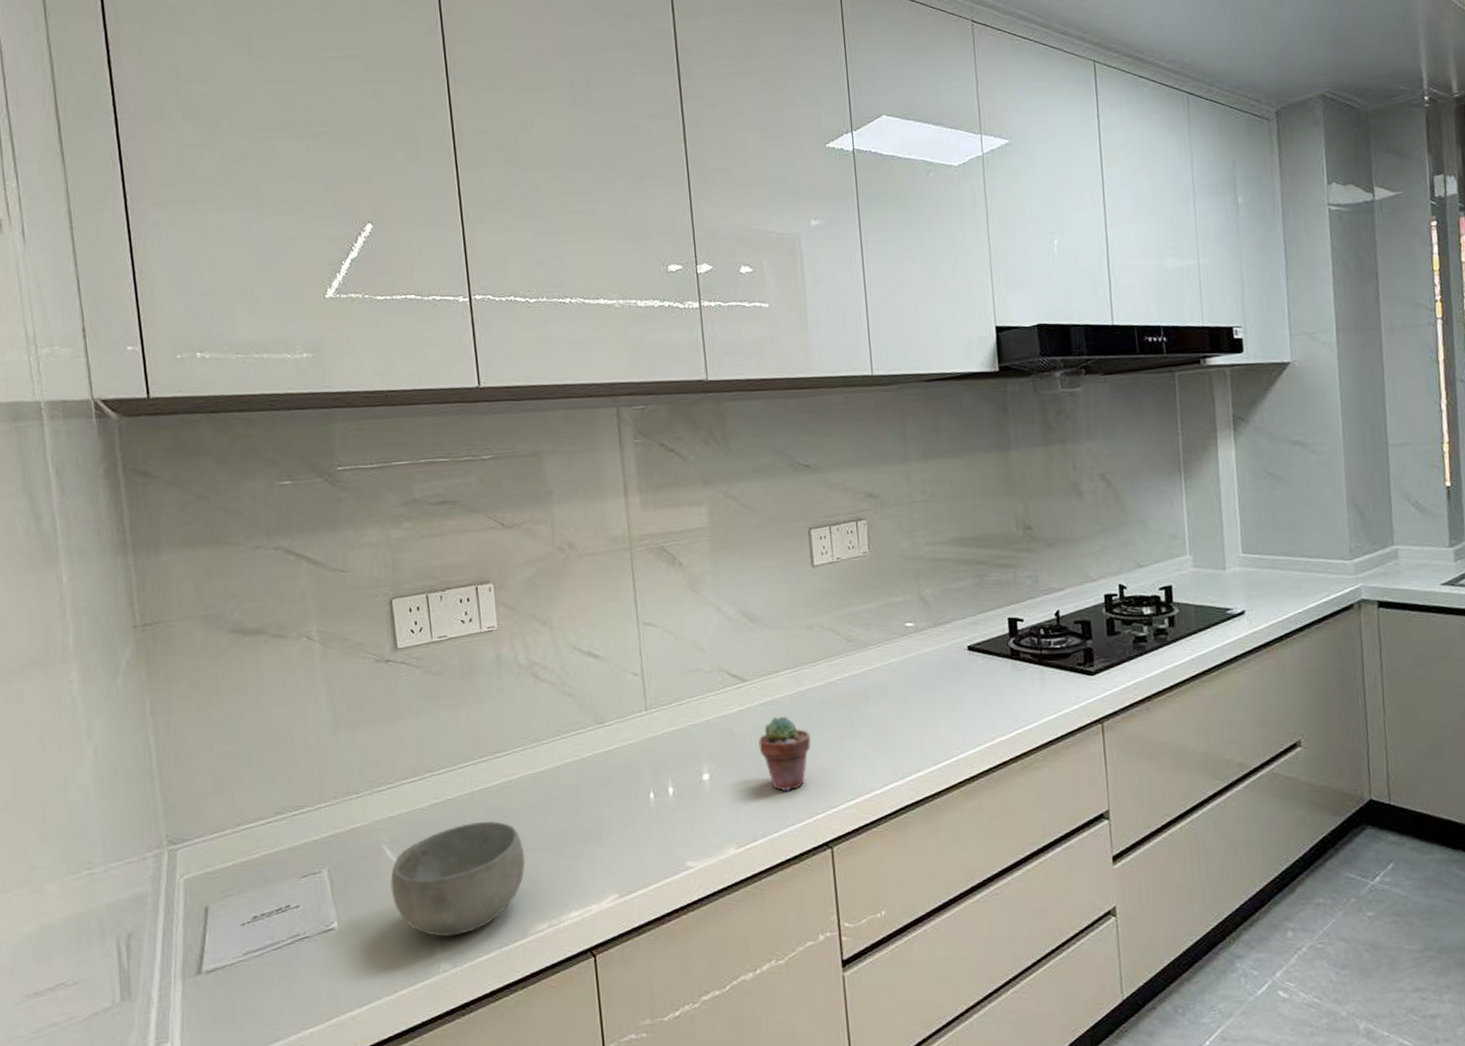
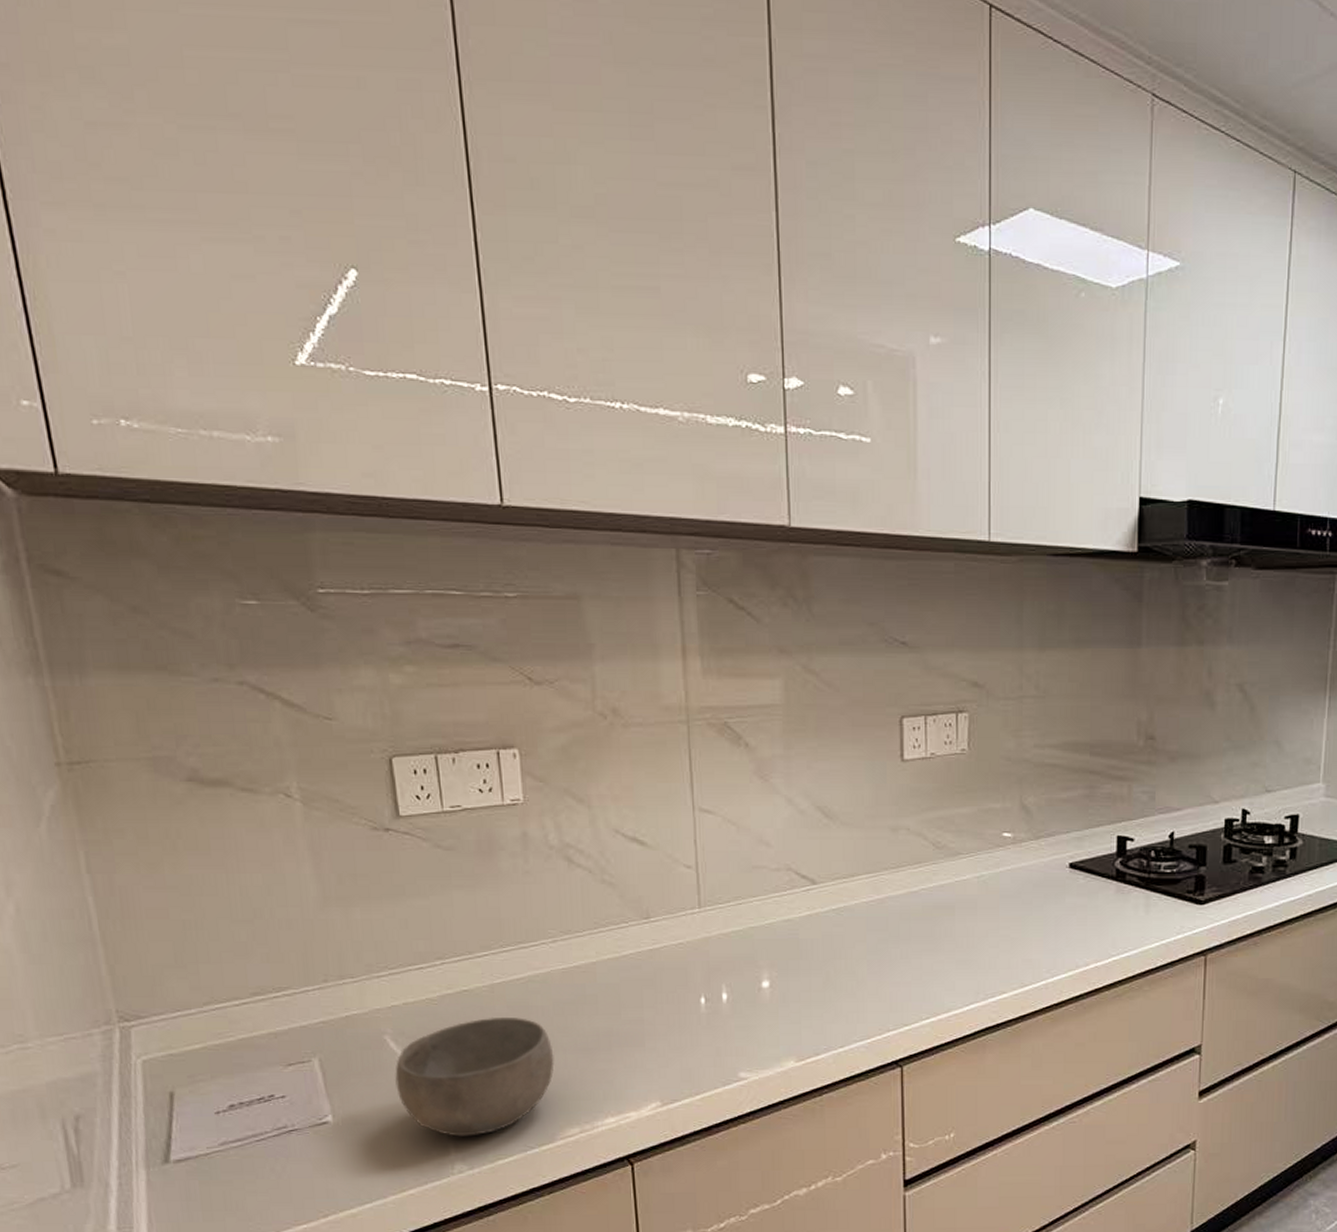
potted succulent: present [758,716,811,792] -> none [827,925,886,1005]

